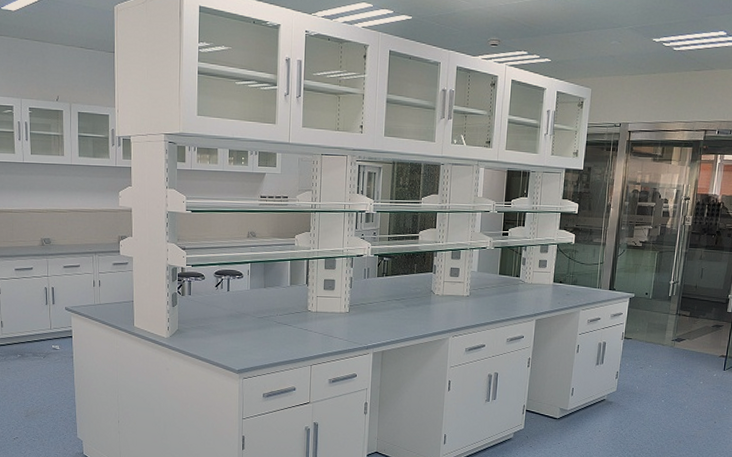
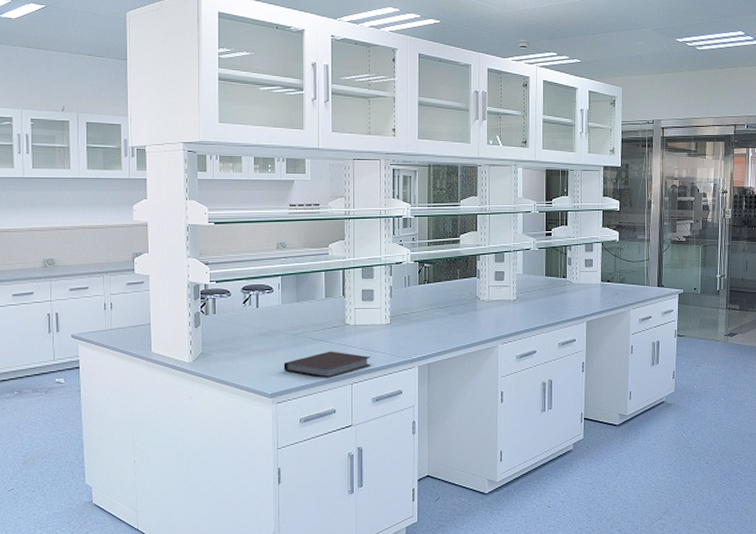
notebook: none [250,334,329,359] -> present [283,351,371,378]

